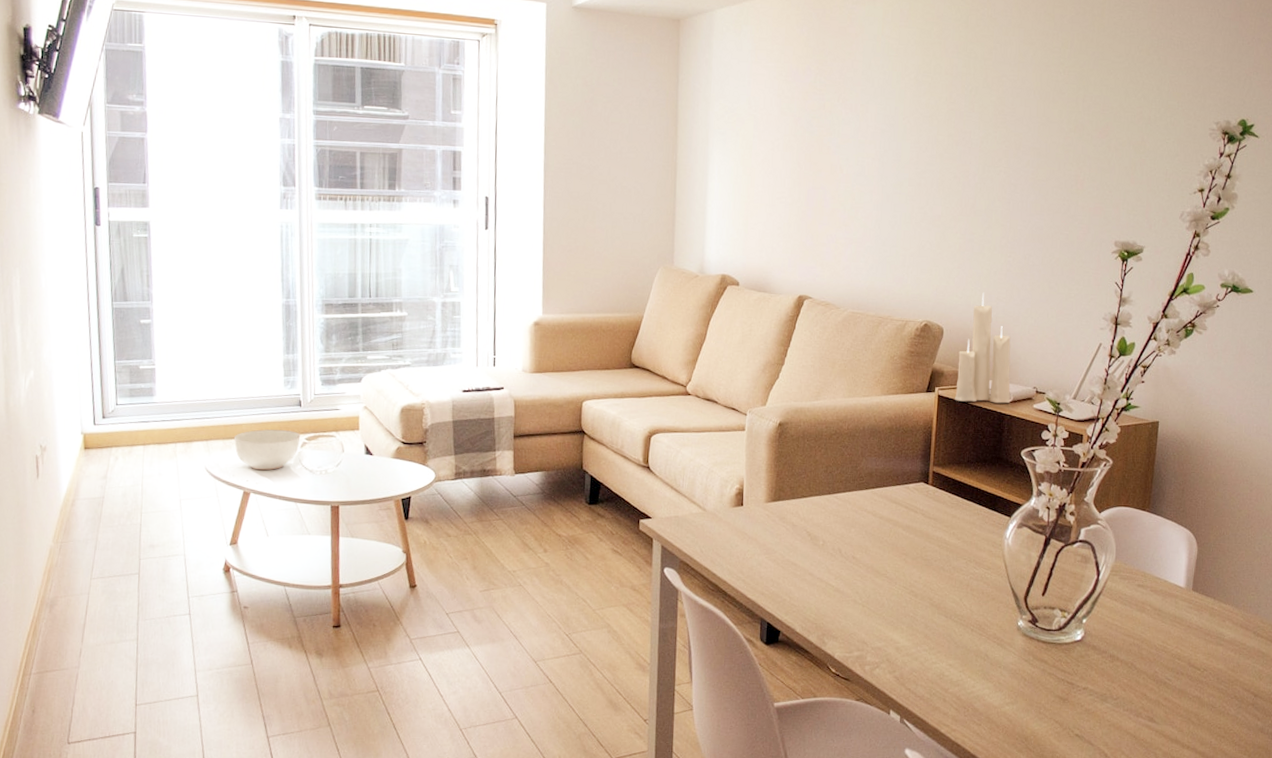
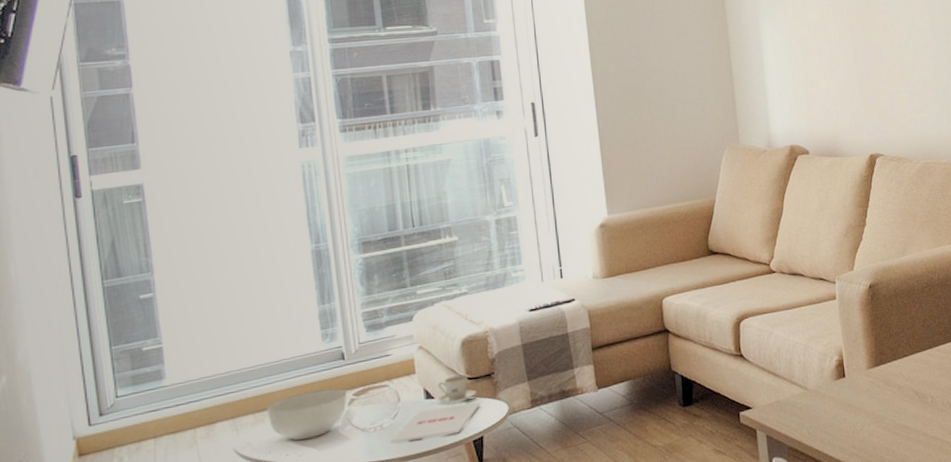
magazine: none [332,464,412,490] -> present [389,402,481,444]
teacup: none [375,438,409,463] -> present [437,374,477,404]

